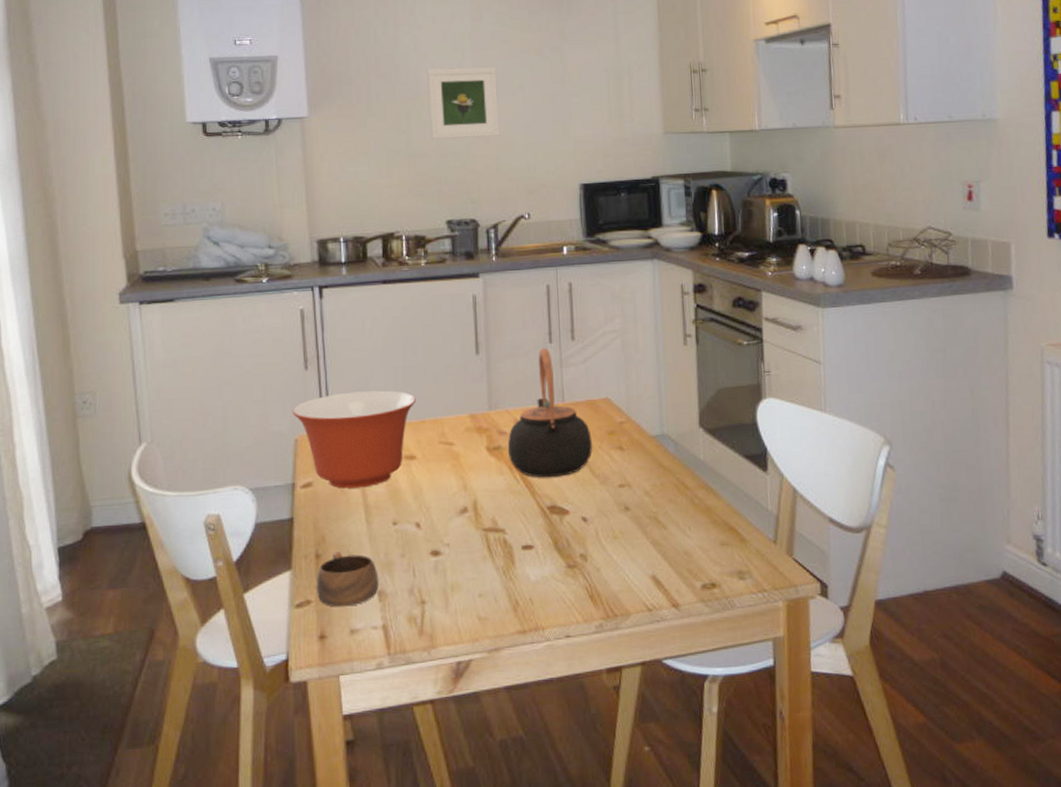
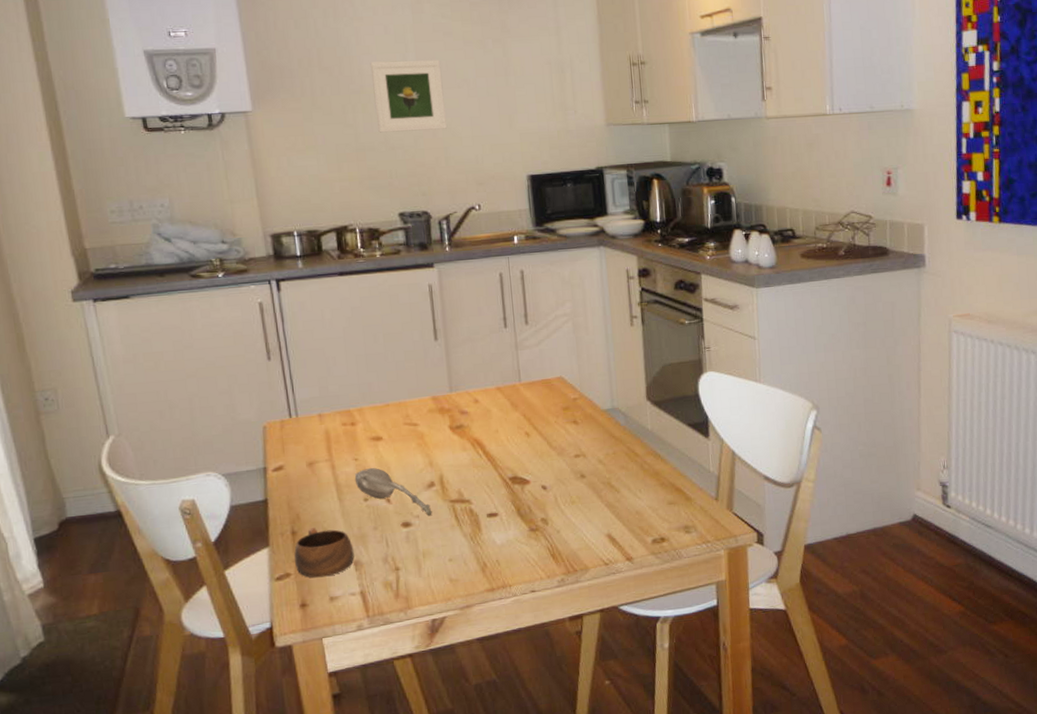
mixing bowl: present [292,390,417,489] -> none [258,377,380,470]
spoon: none [384,488,464,544] -> present [354,467,432,515]
teapot: present [507,348,593,478] -> none [469,332,549,452]

